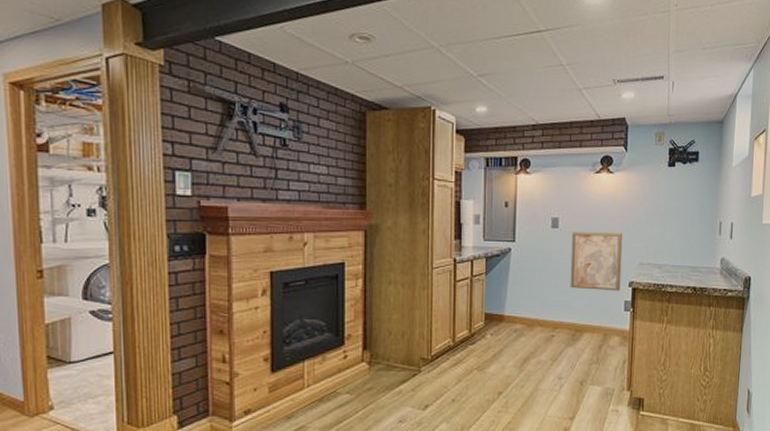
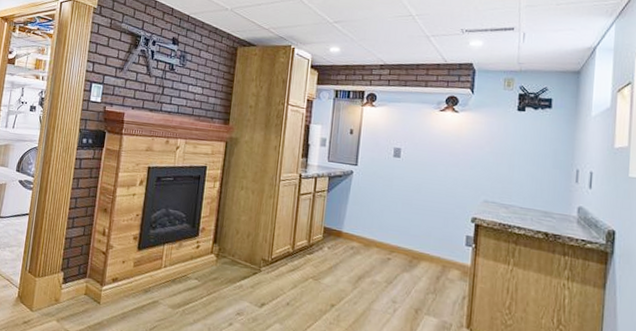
wall art: present [570,232,623,291] -> none [409,163,467,226]

